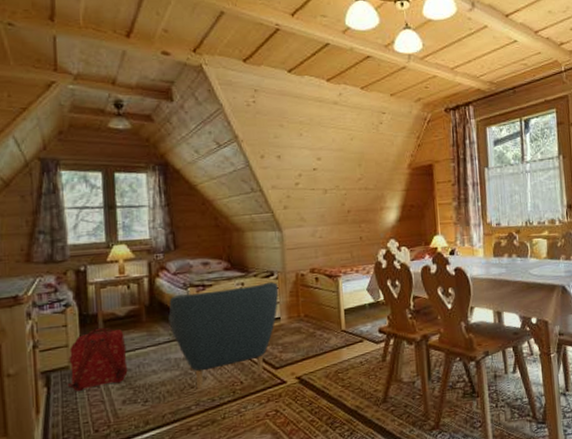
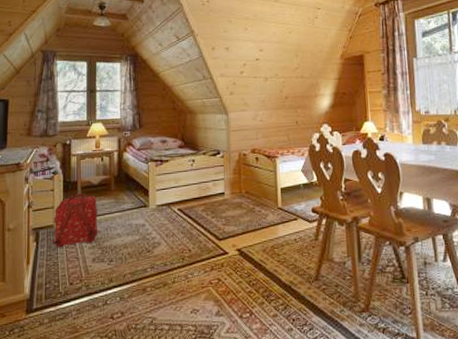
armchair: present [168,281,279,390] -> none [132,159,224,255]

